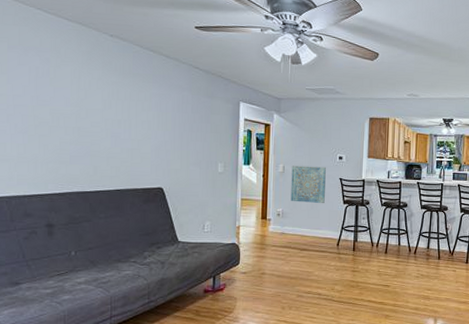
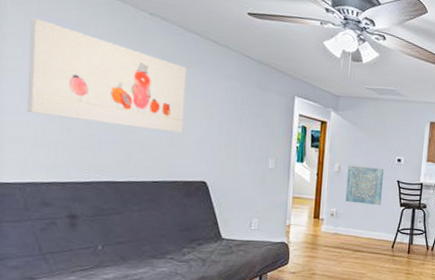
wall art: none [11,48,144,144] -> present [26,17,187,134]

